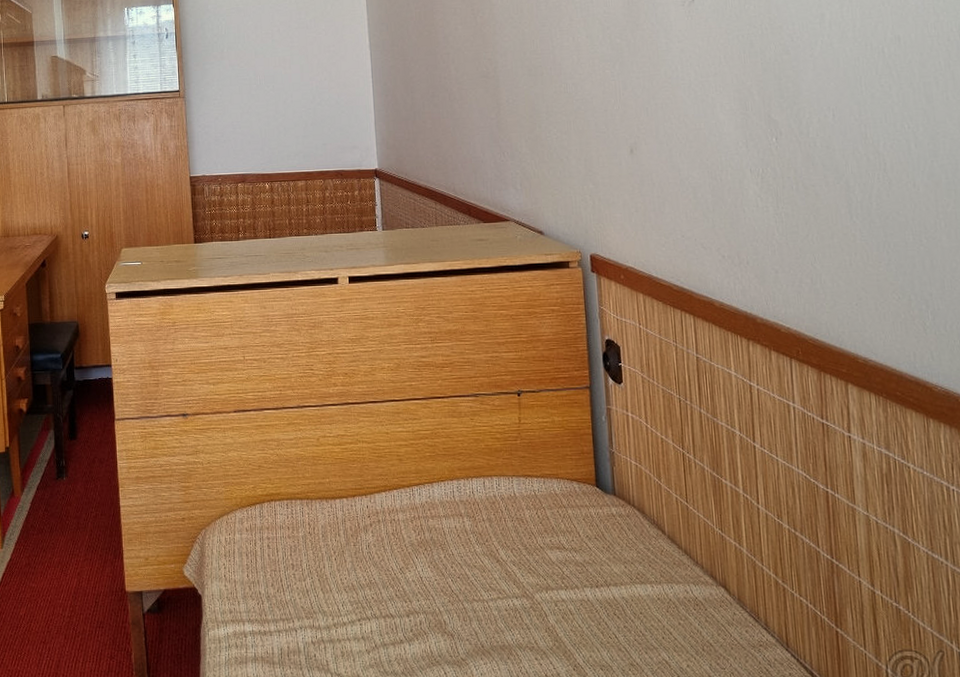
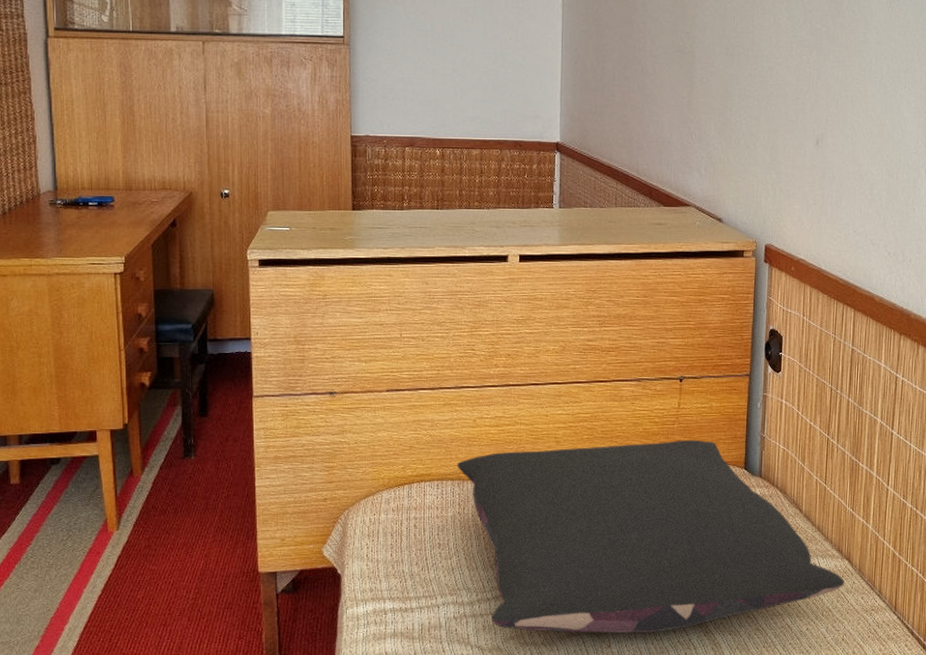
pillow: none [304,456,725,666] -> present [456,439,845,634]

